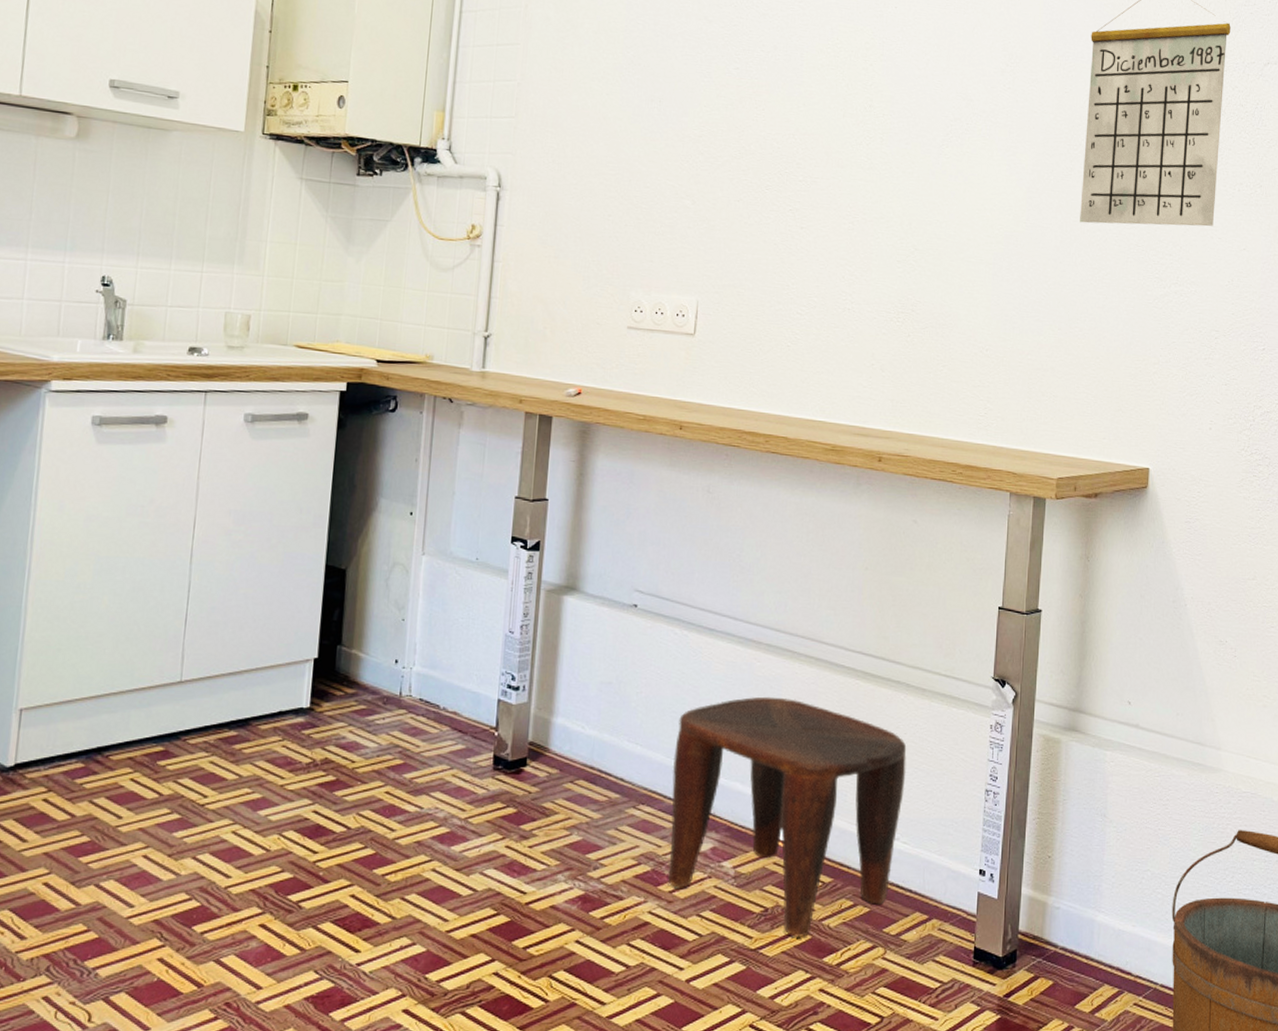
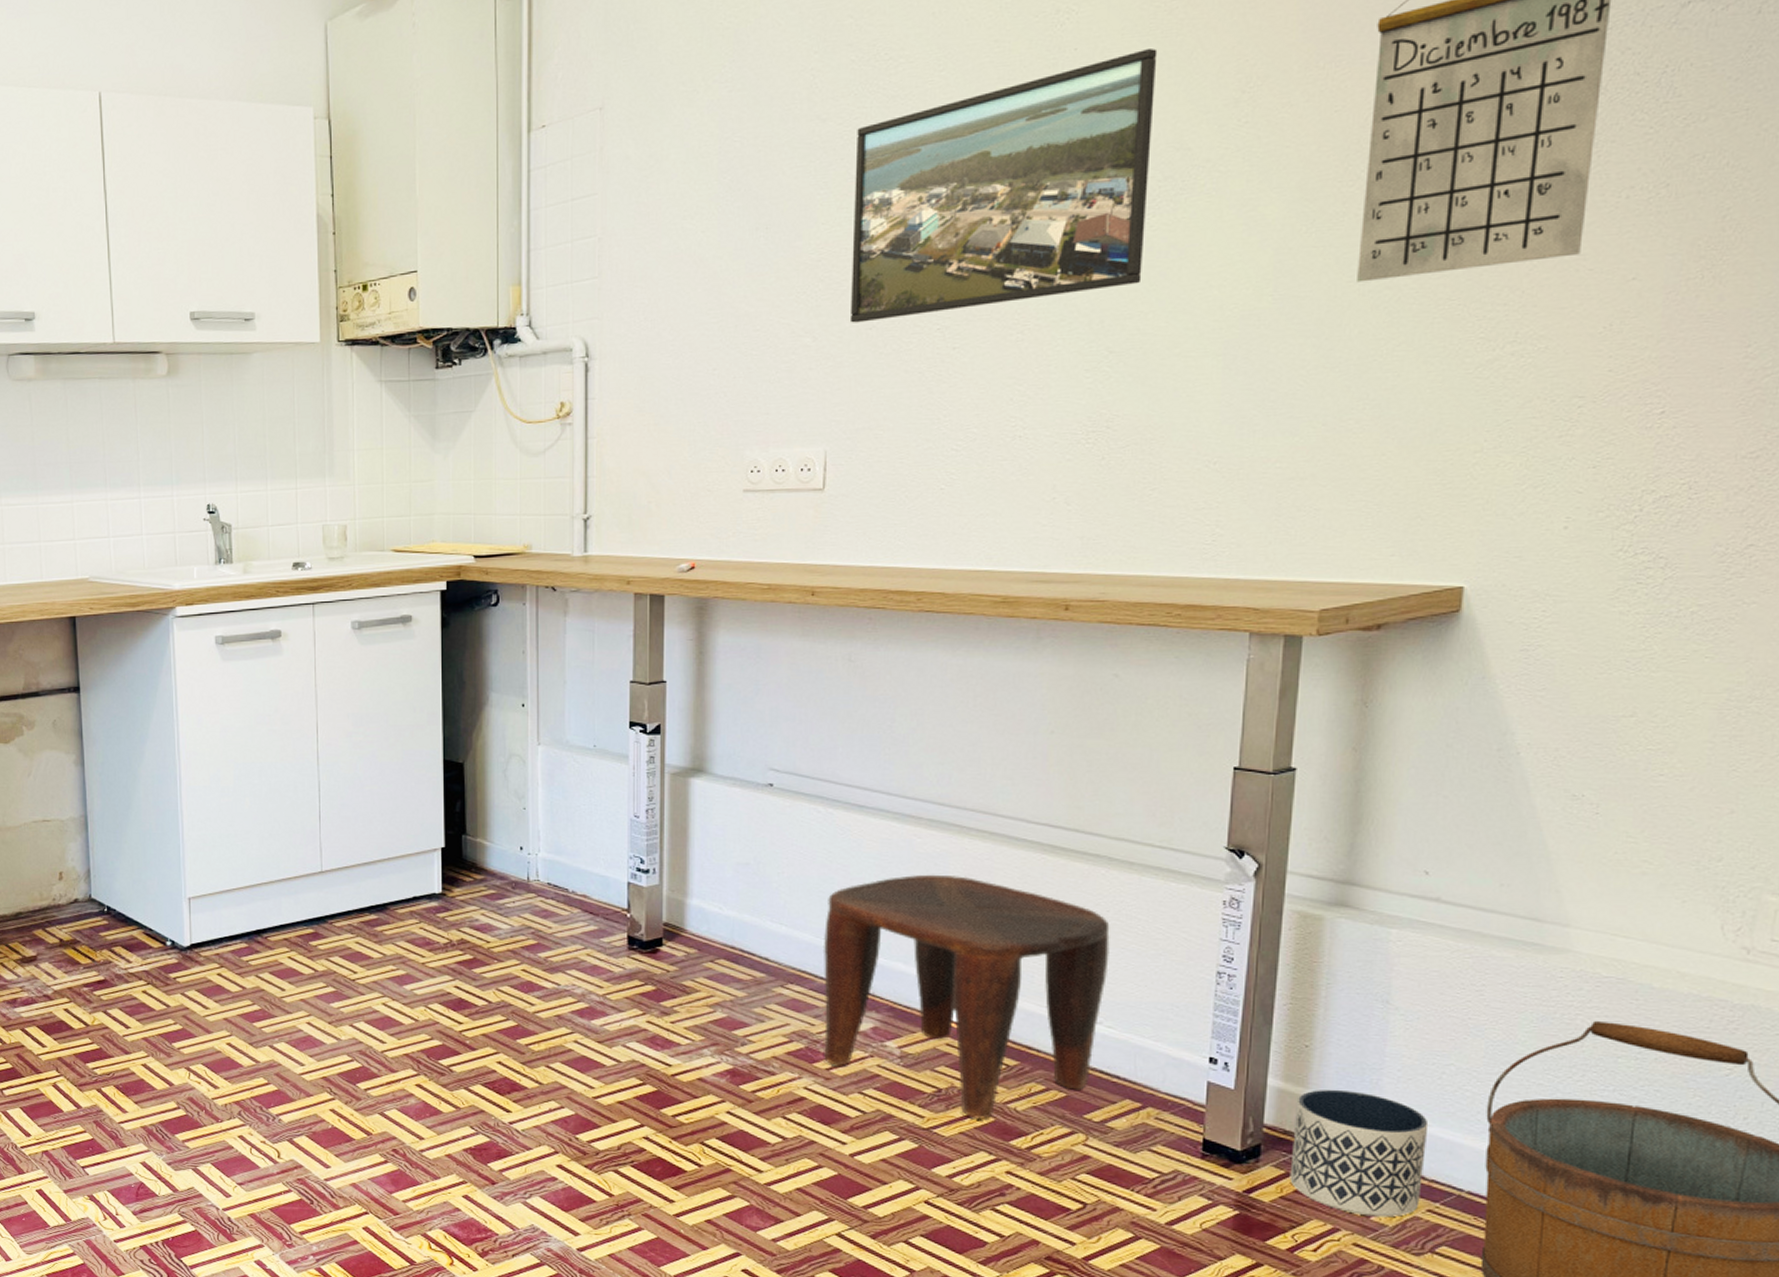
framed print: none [722,18,951,198] -> present [849,48,1158,323]
planter: none [1037,895,1134,1013] -> present [1289,1089,1429,1218]

